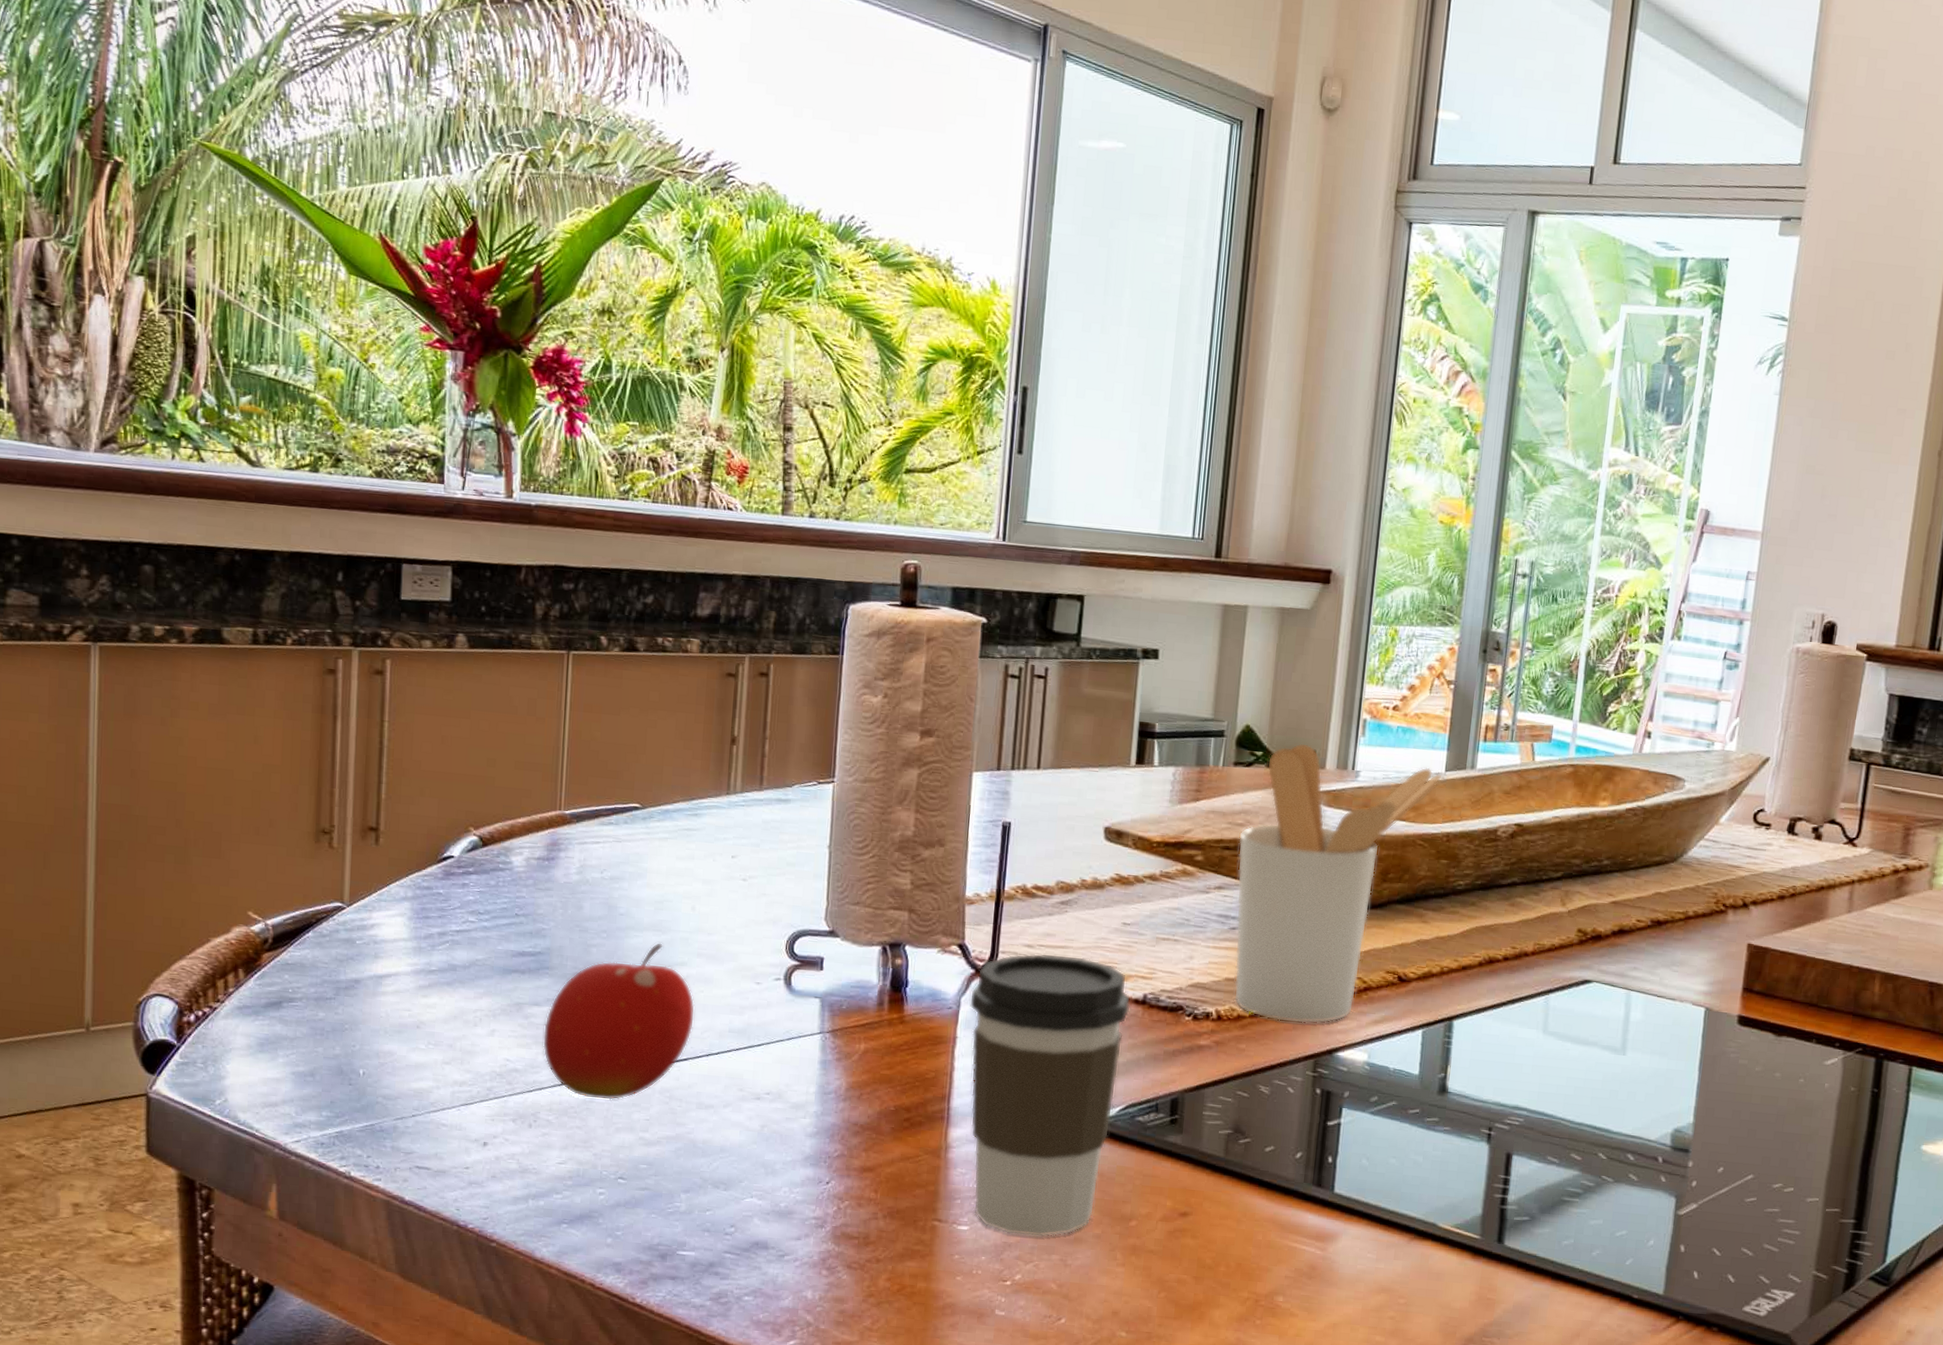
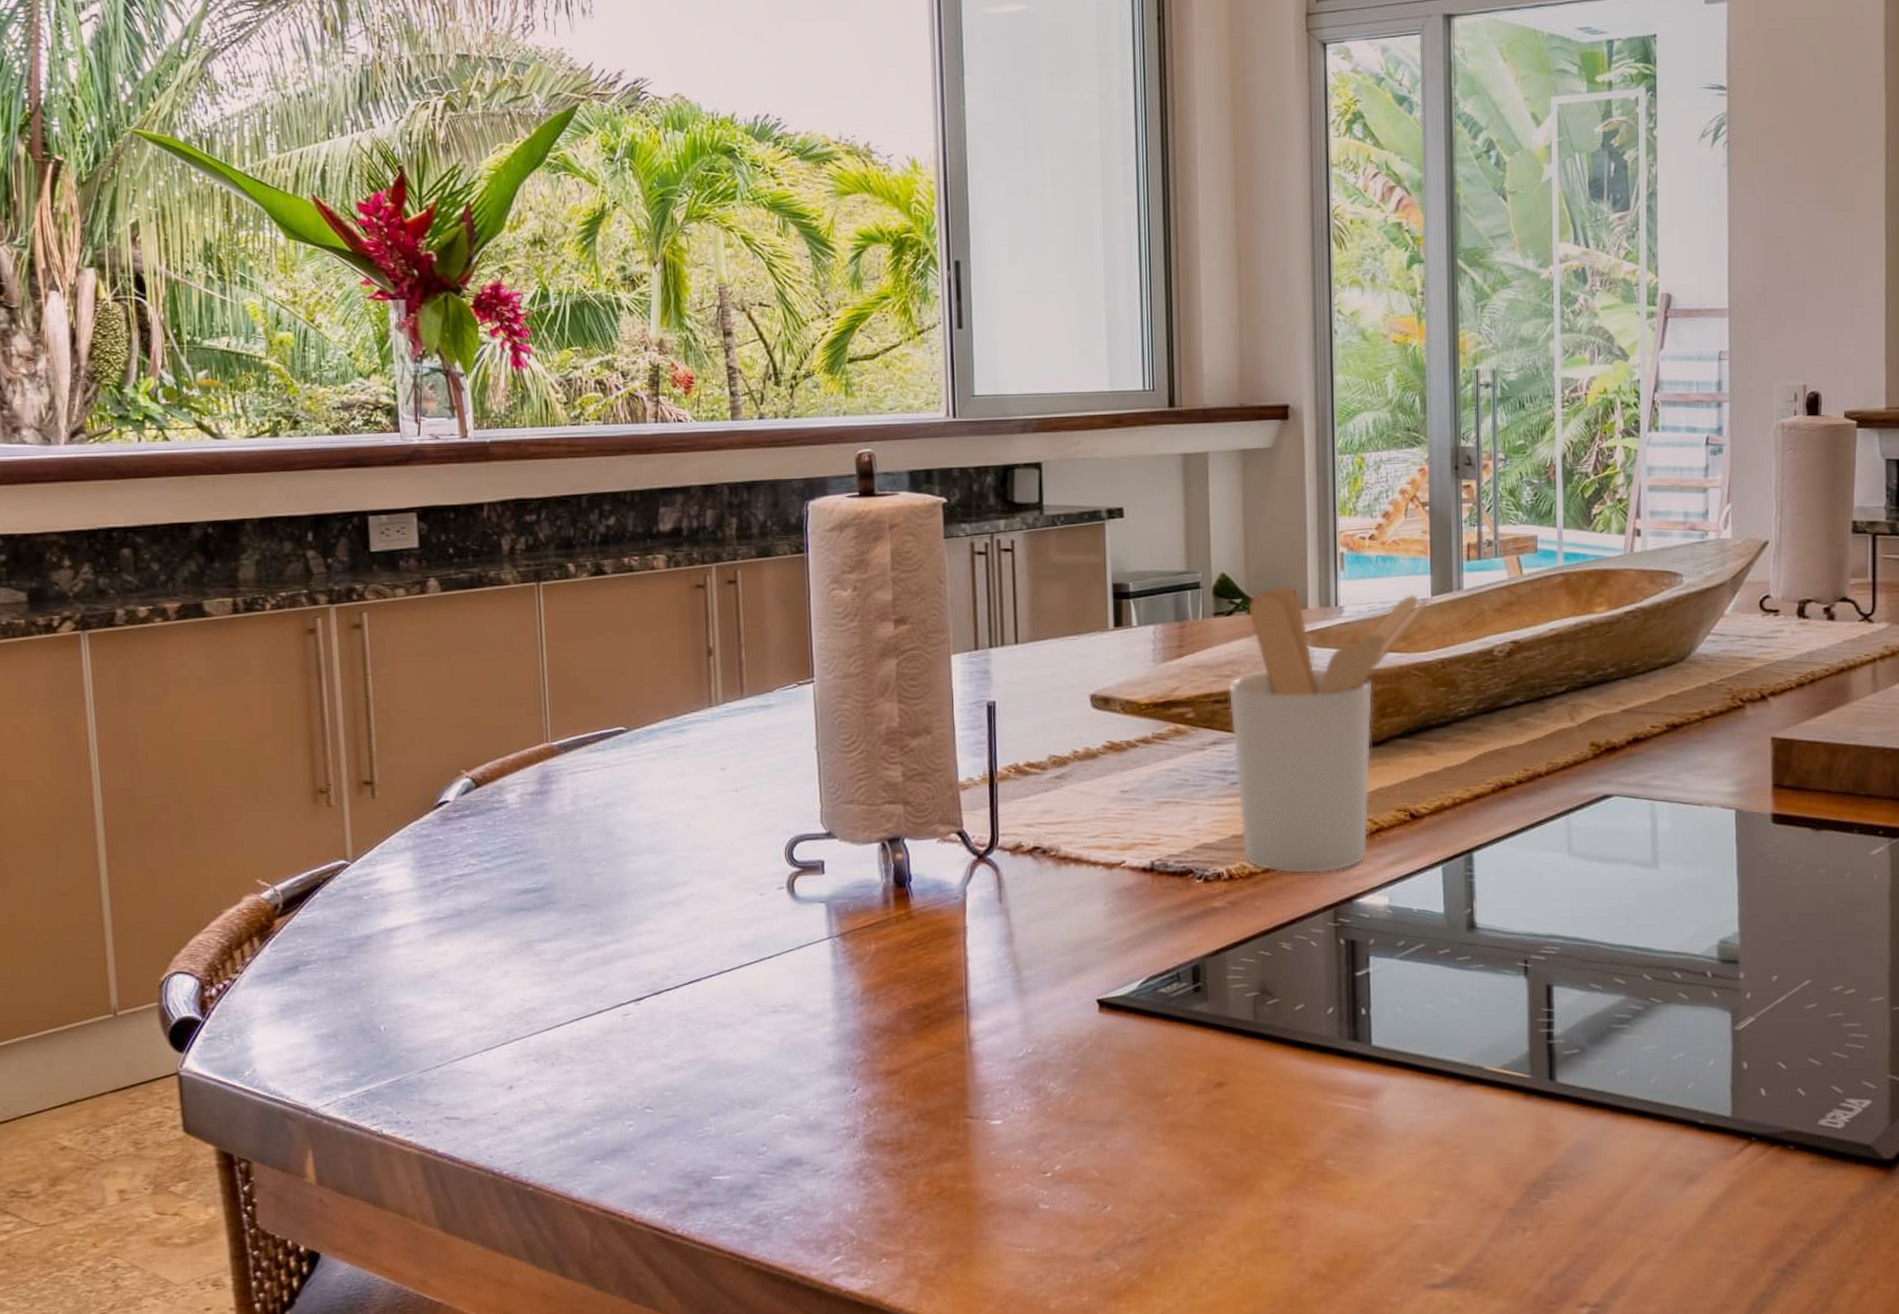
fruit: present [542,943,696,1100] -> none [555,864,703,1031]
coffee cup: present [969,953,1131,1237] -> none [975,831,1139,1124]

